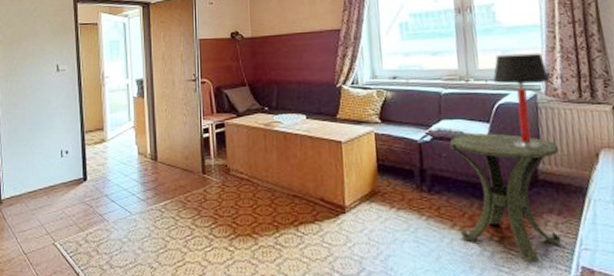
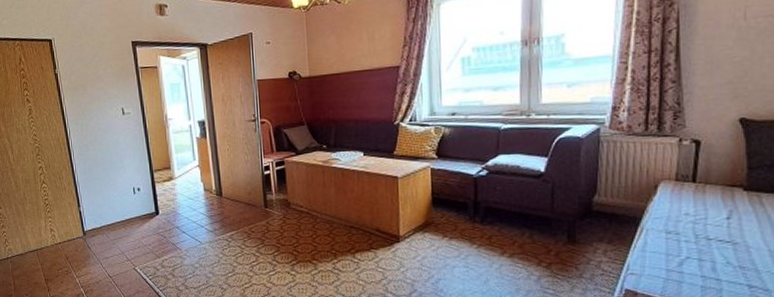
side table: present [449,133,562,262] -> none [505,167,617,285]
table lamp: present [493,53,551,149] -> none [555,85,617,181]

